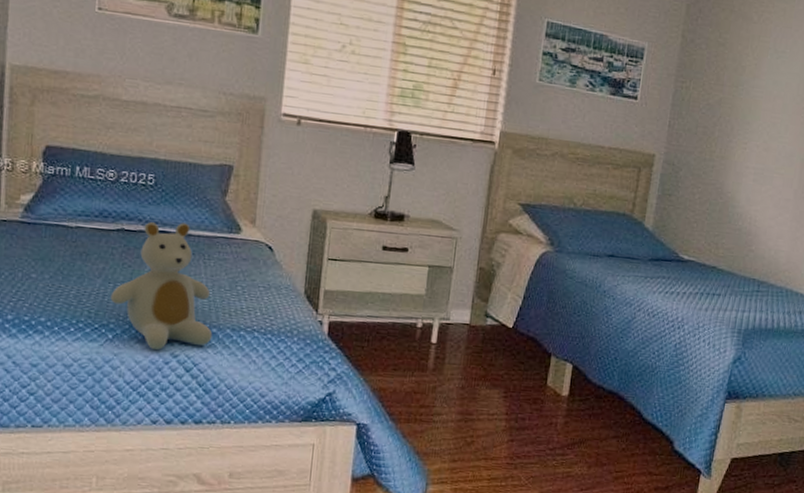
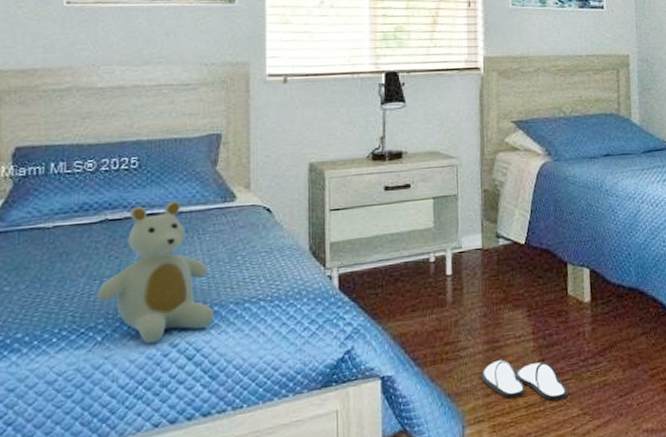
slippers: none [450,432,531,480] -> present [481,360,567,401]

